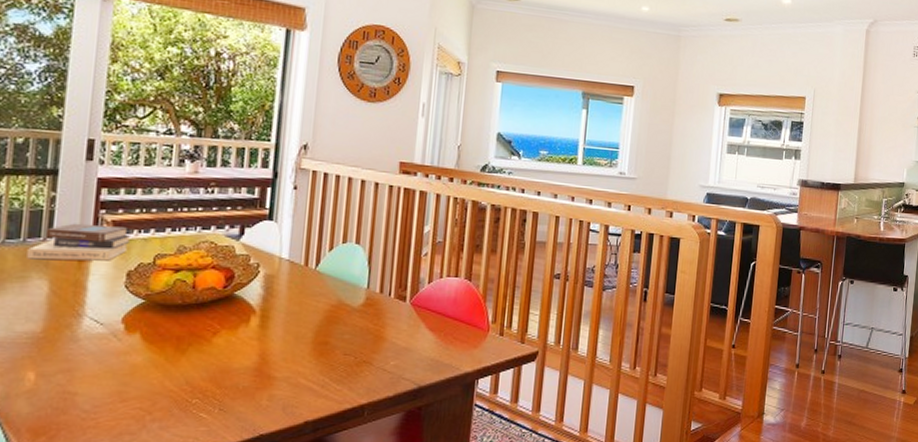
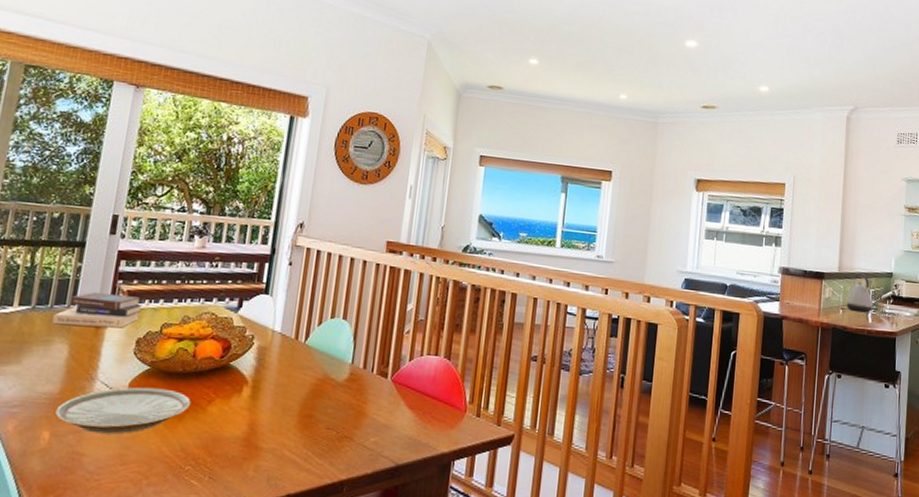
plate: none [40,321,194,371] -> present [55,387,191,435]
kettle: none [860,182,886,222] -> present [846,272,873,313]

